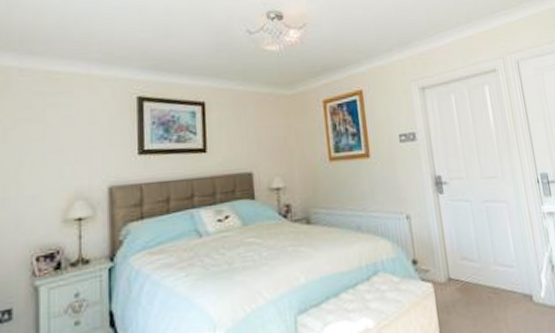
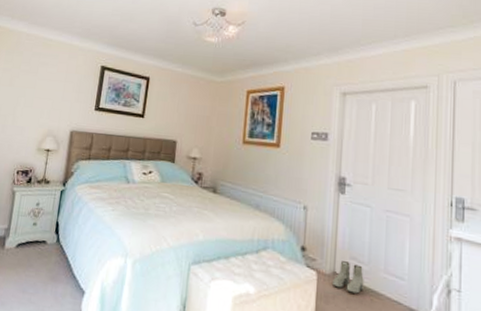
boots: none [449,263,480,296] -> present [333,261,364,294]

